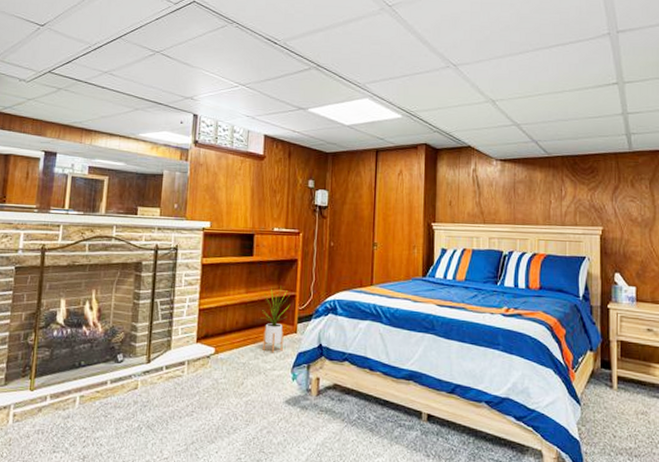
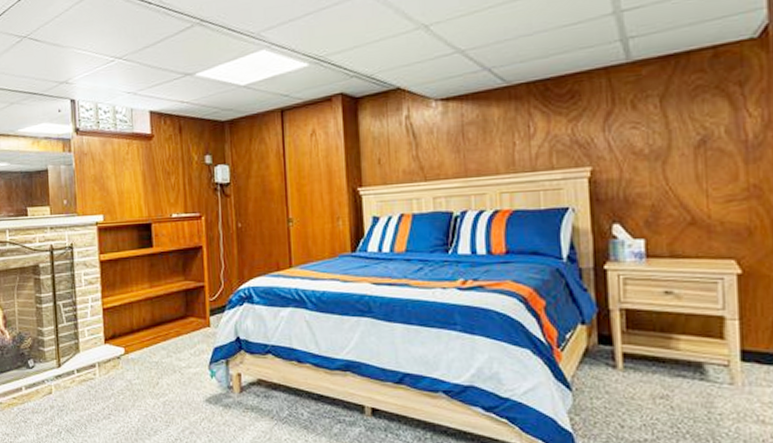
house plant: present [262,286,291,353] -> none [169,277,200,350]

